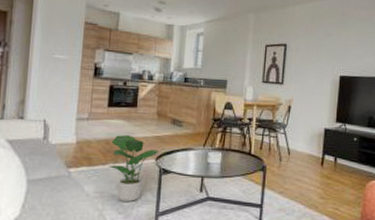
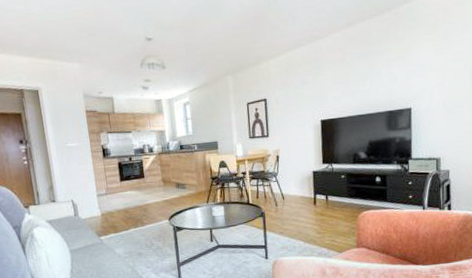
potted plant: present [108,135,160,202] -> none [129,203,171,258]

